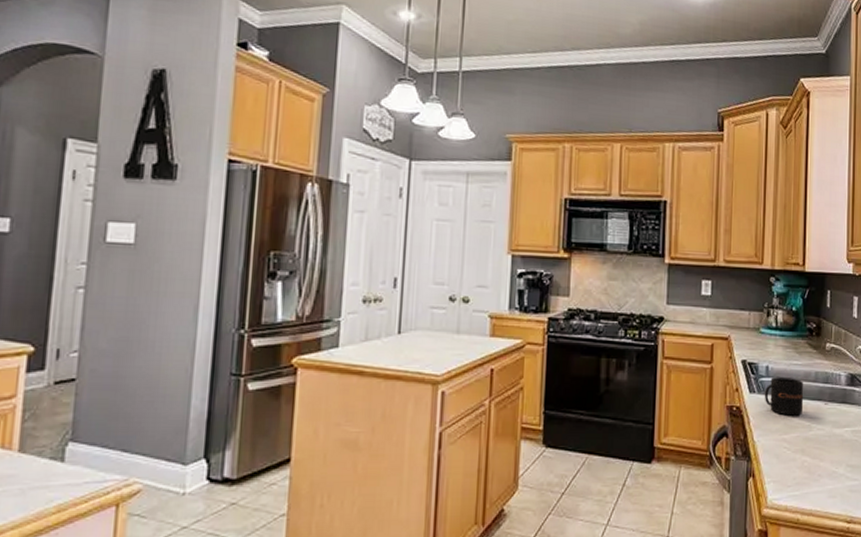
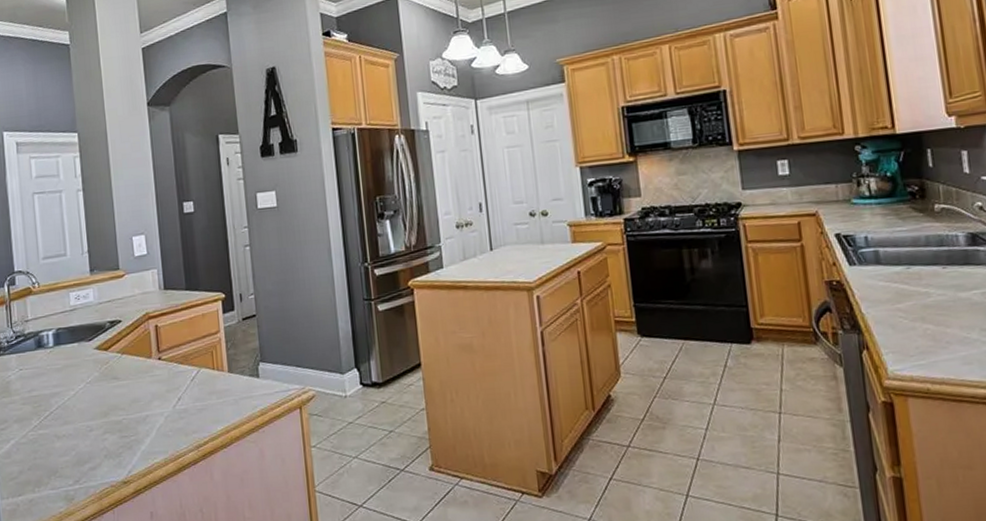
mug: present [764,377,804,416] -> none [866,245,916,285]

